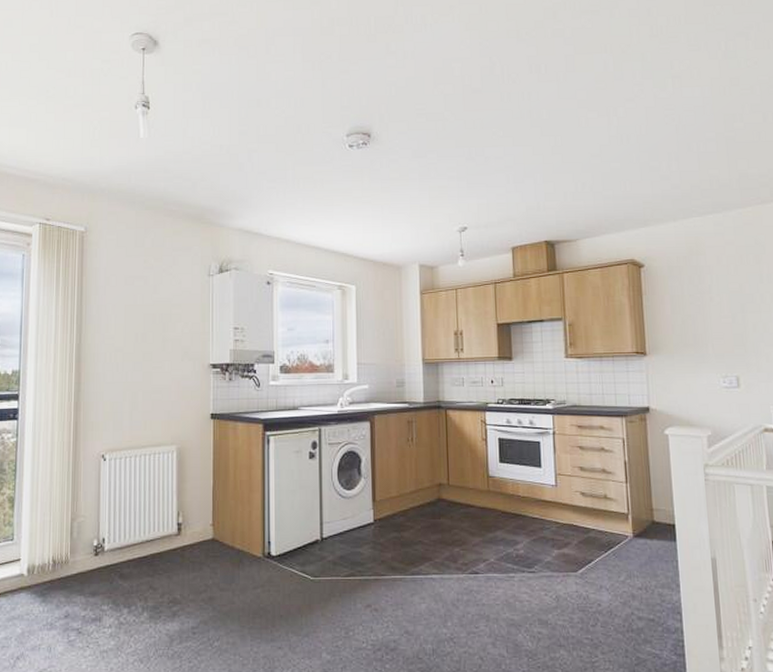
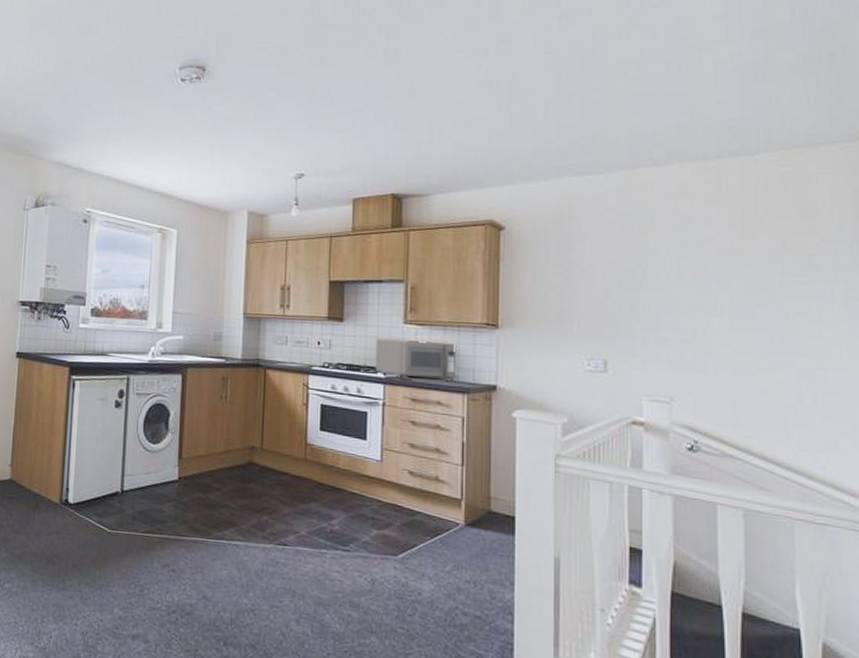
microwave: none [542,372,614,408] -> present [375,339,457,380]

